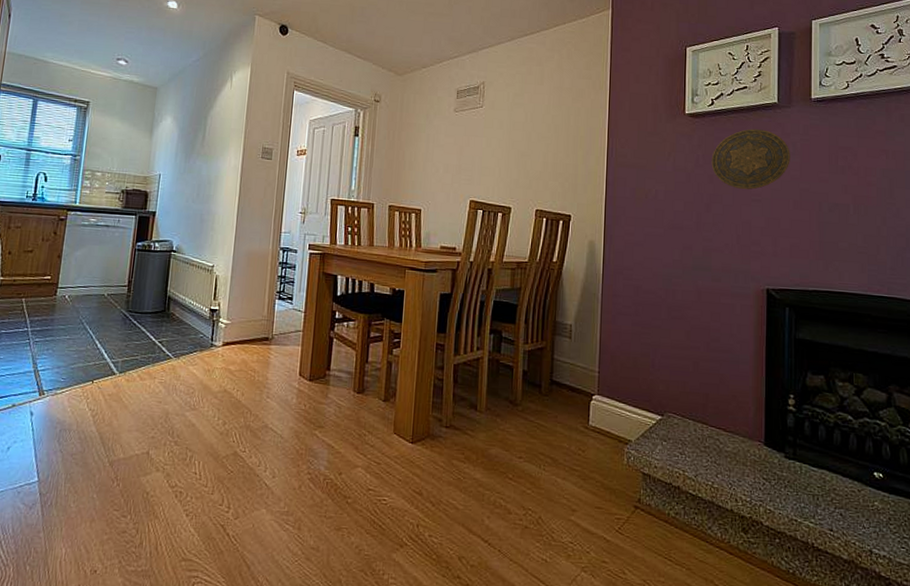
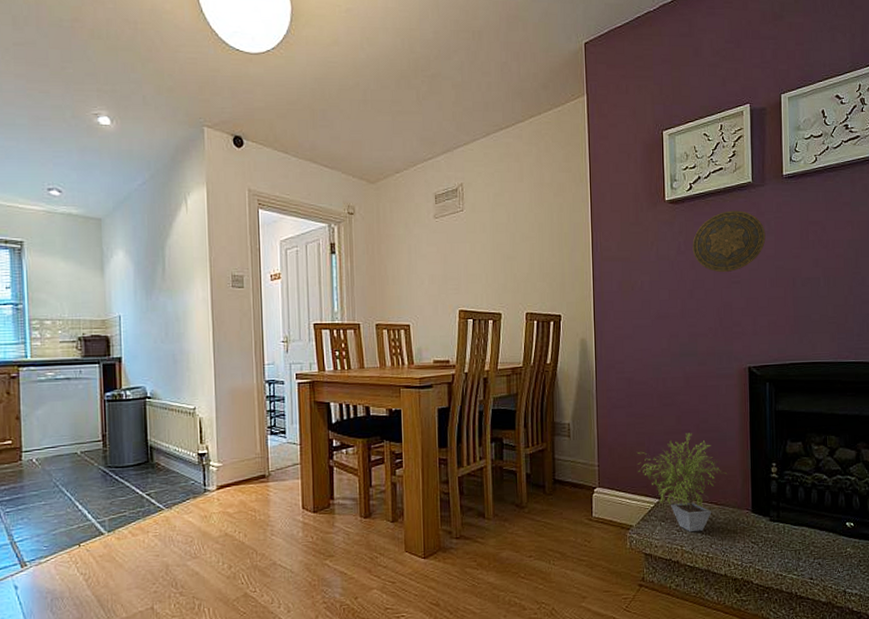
potted plant: none [641,350,738,458] -> present [637,433,727,533]

